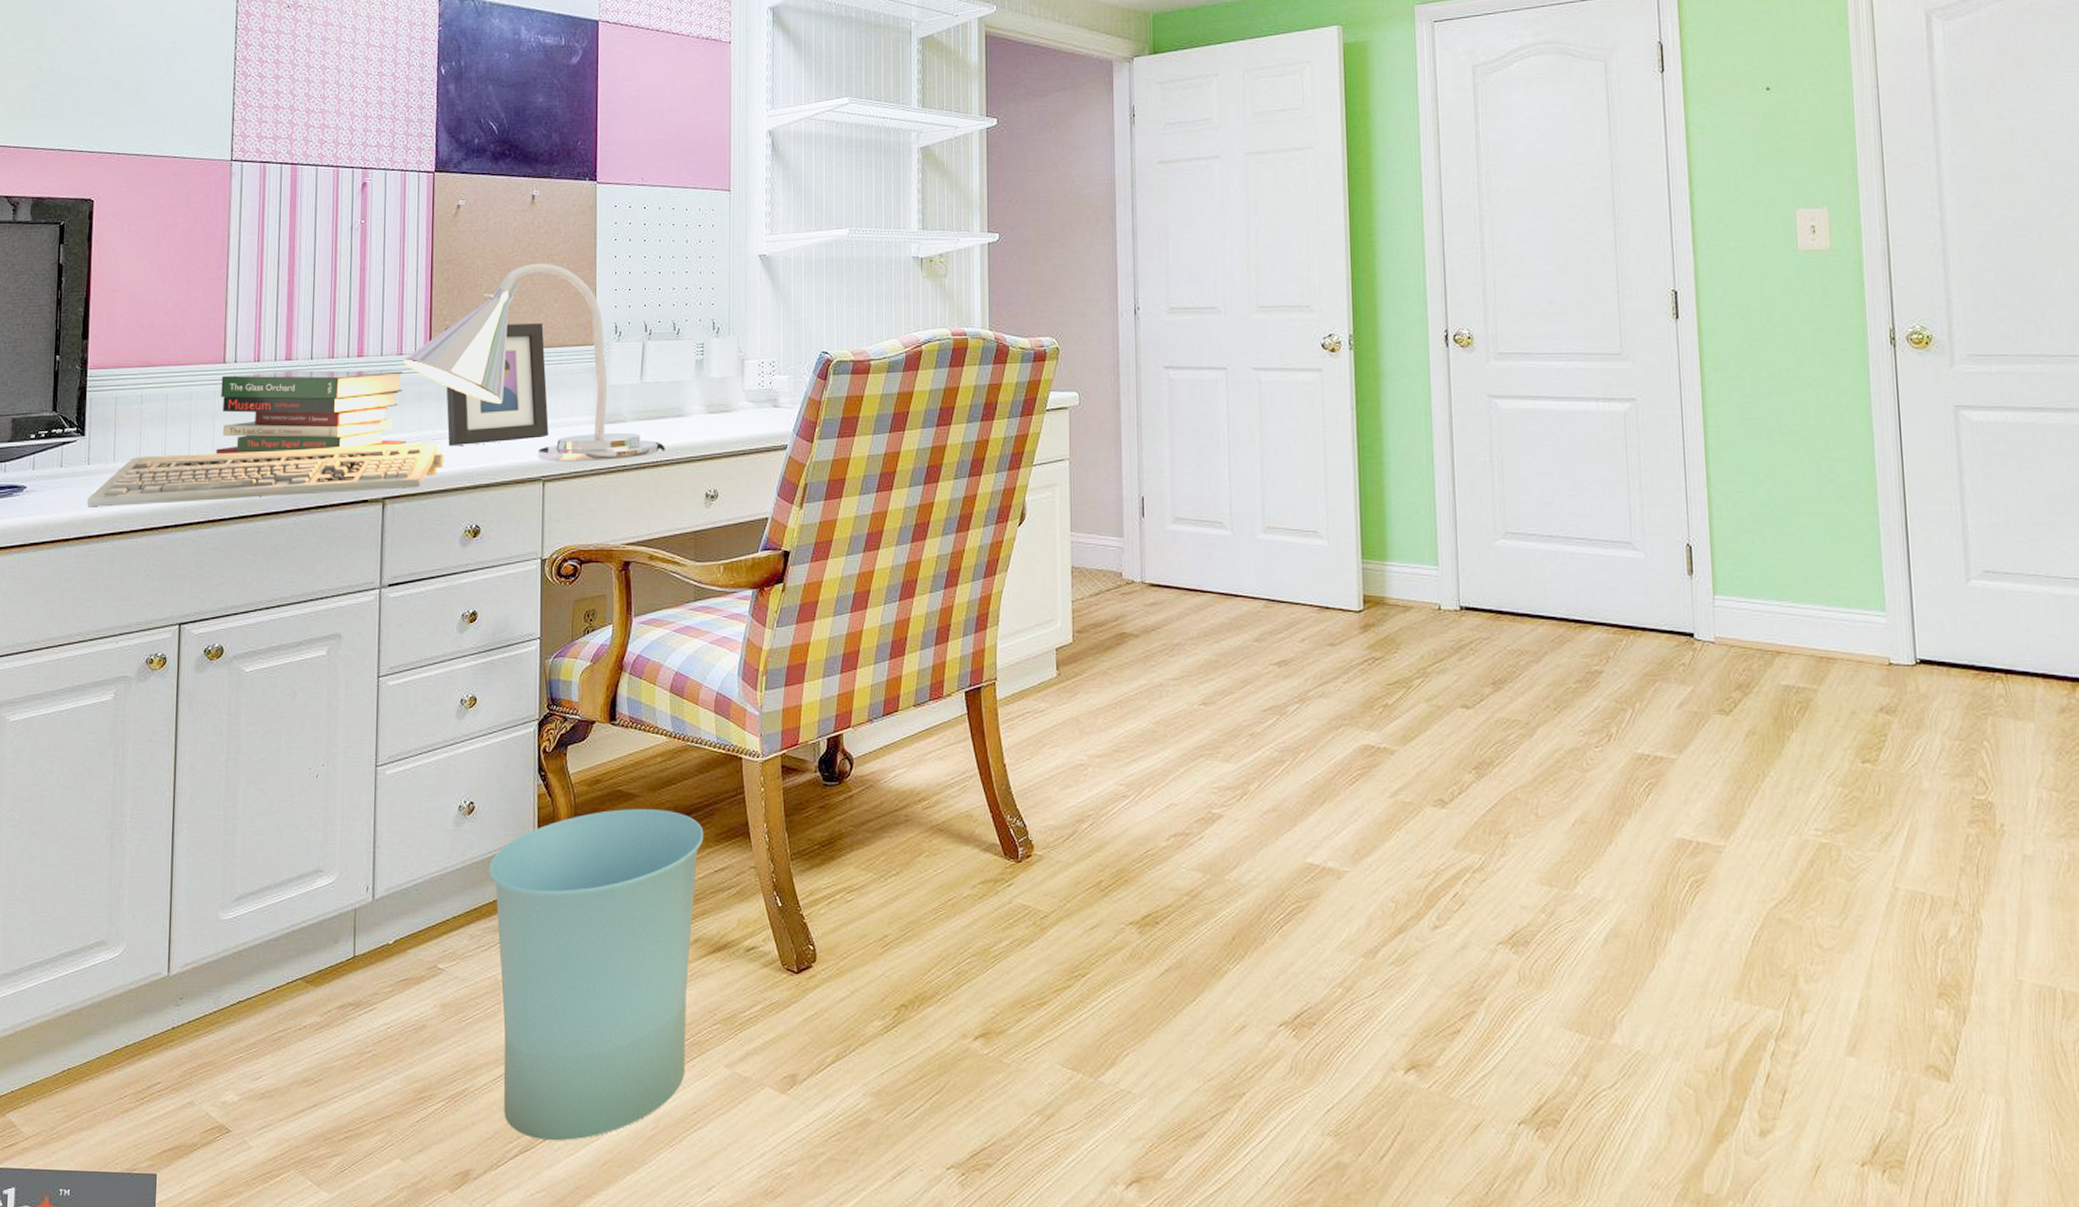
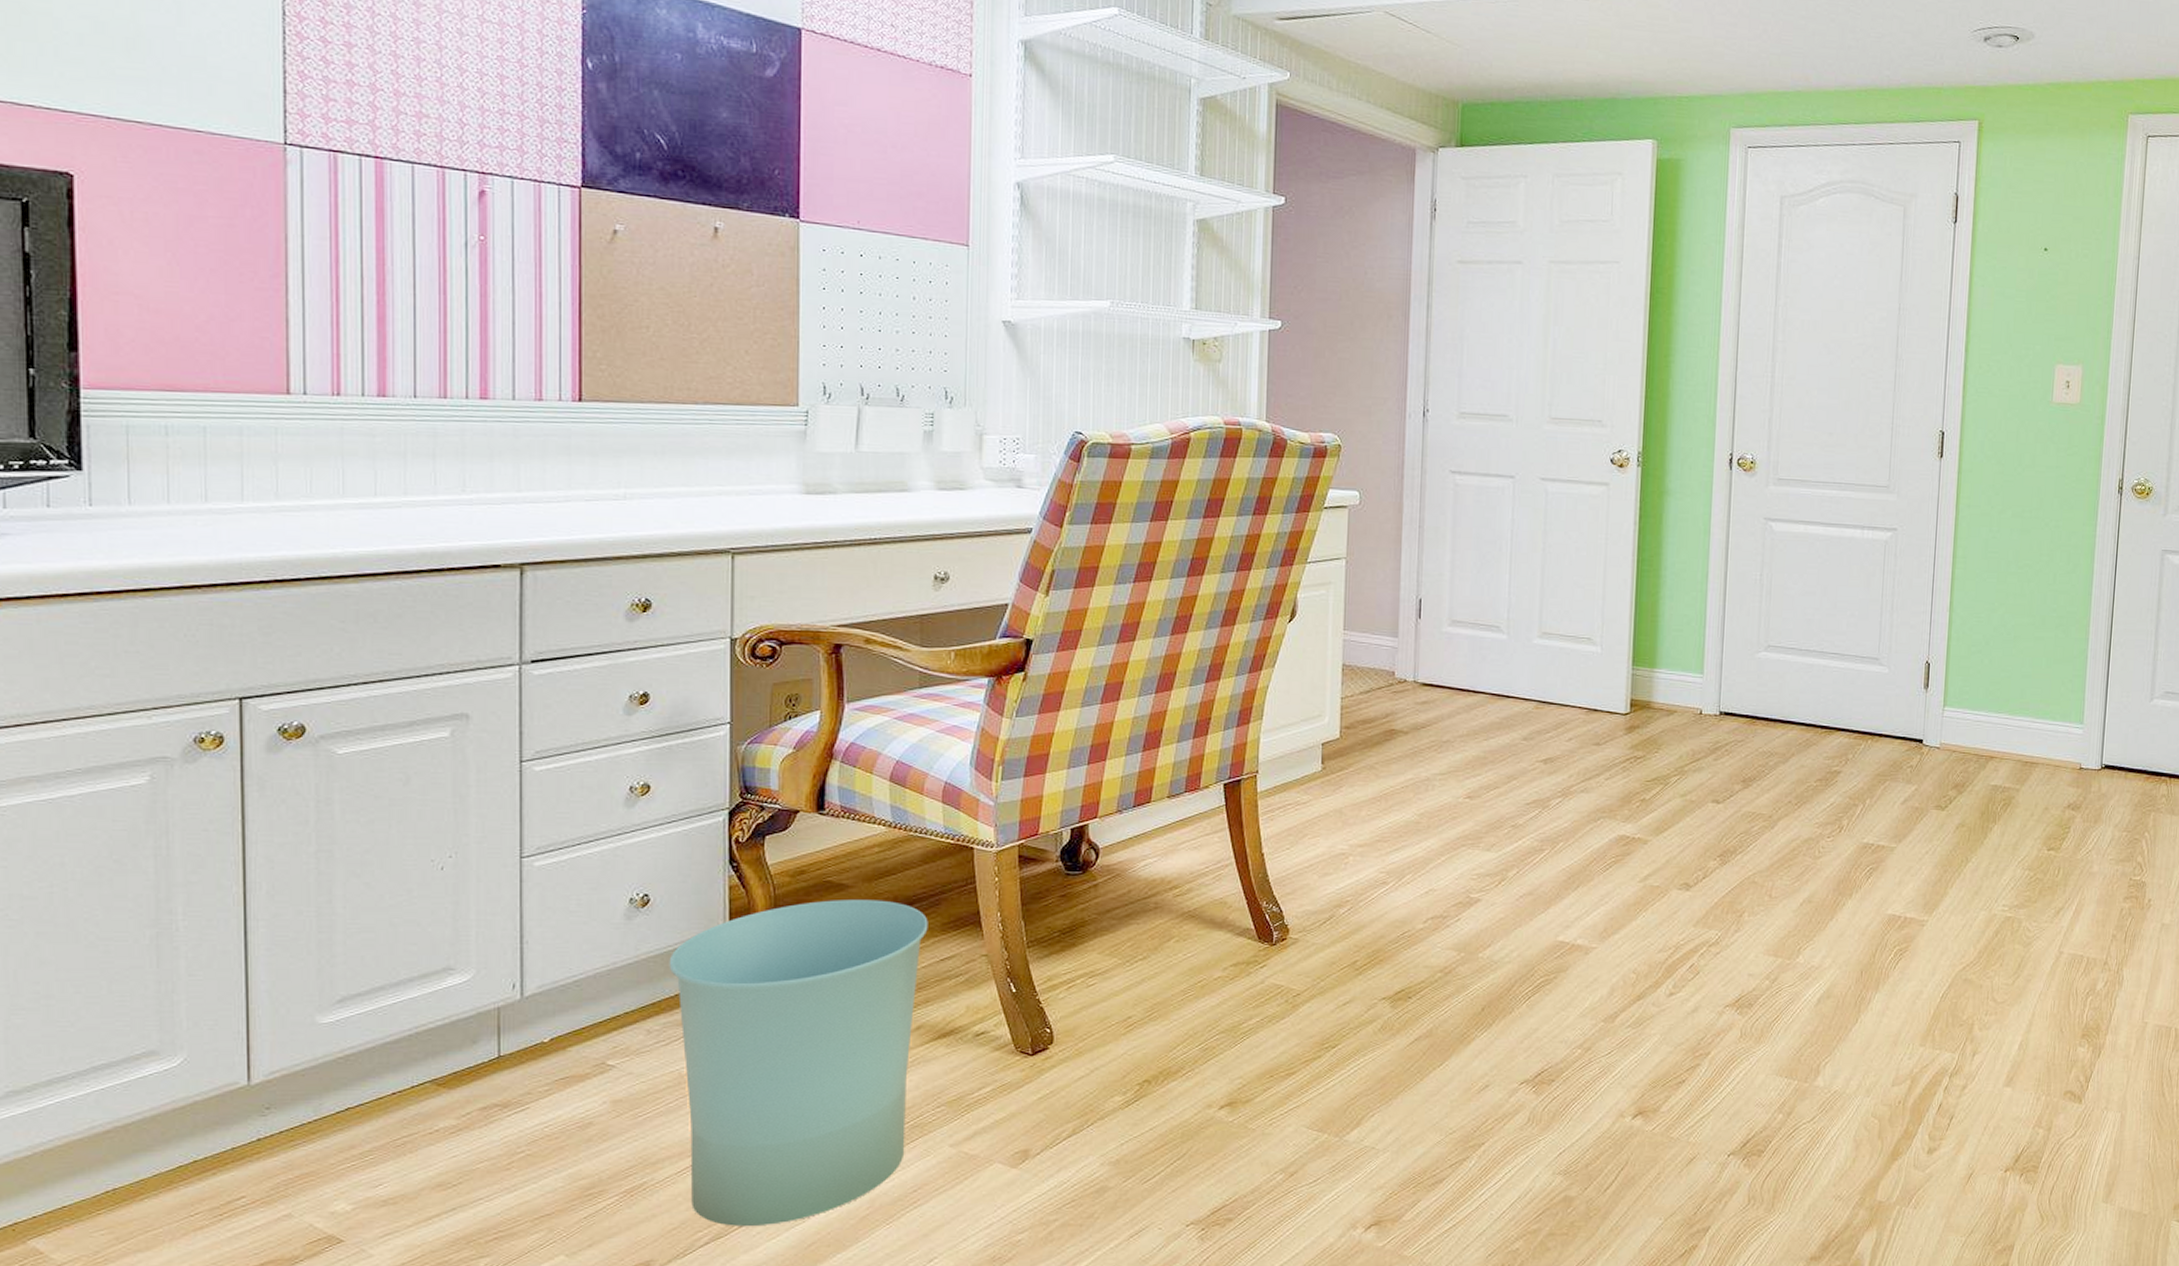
computer keyboard: present [86,443,444,507] -> none [91,499,602,559]
books: present [216,370,406,455] -> none [282,408,550,506]
table lamp: present [403,262,665,462] -> none [543,306,886,535]
picture frame: present [445,322,549,447] -> none [599,371,739,510]

